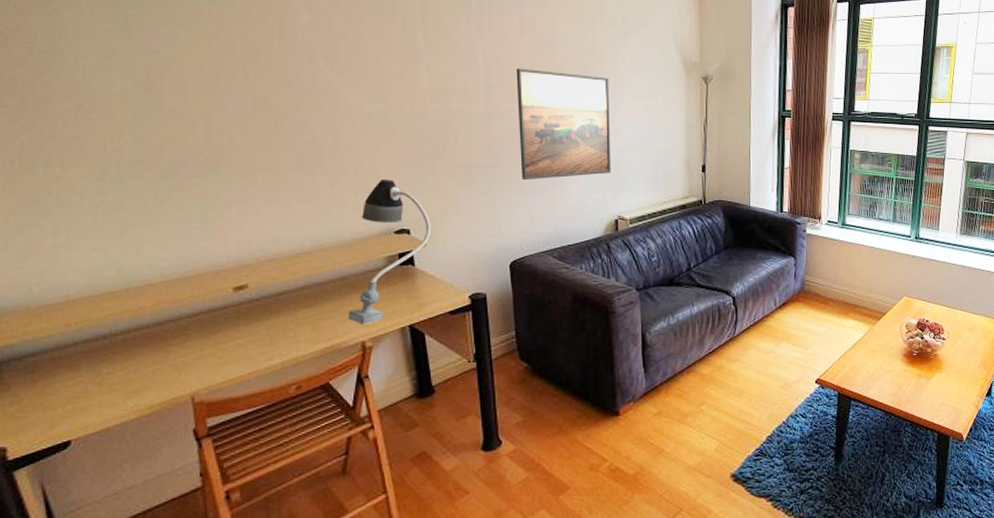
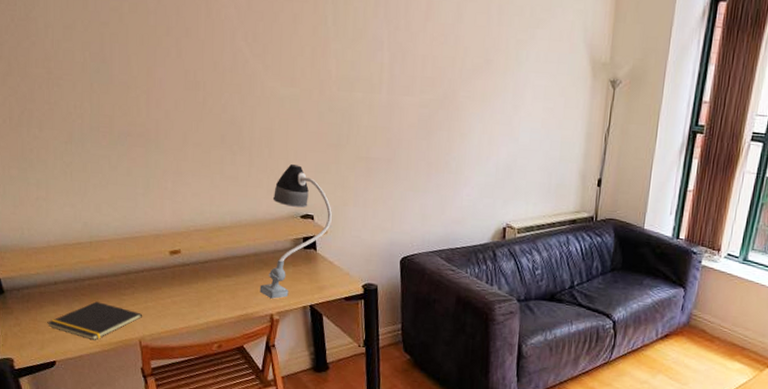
notepad: none [60,358,197,406] -> present [47,301,143,340]
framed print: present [516,68,611,181] -> none [416,58,511,179]

